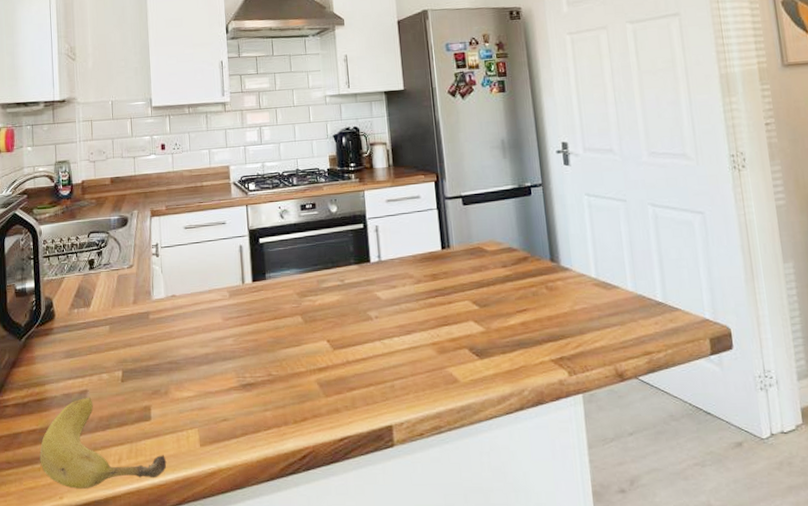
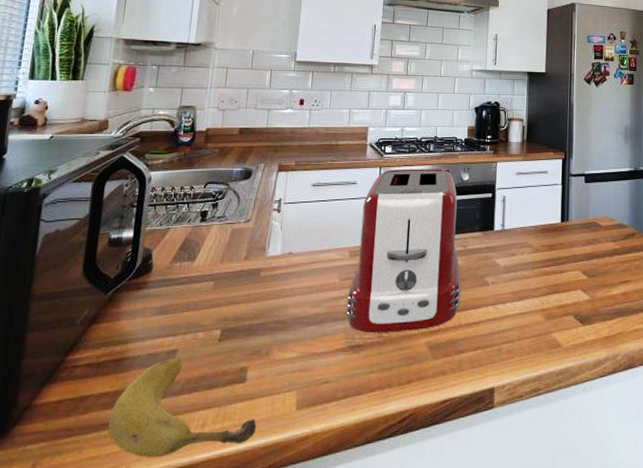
toaster: none [232,202,345,371] -> present [345,168,461,333]

